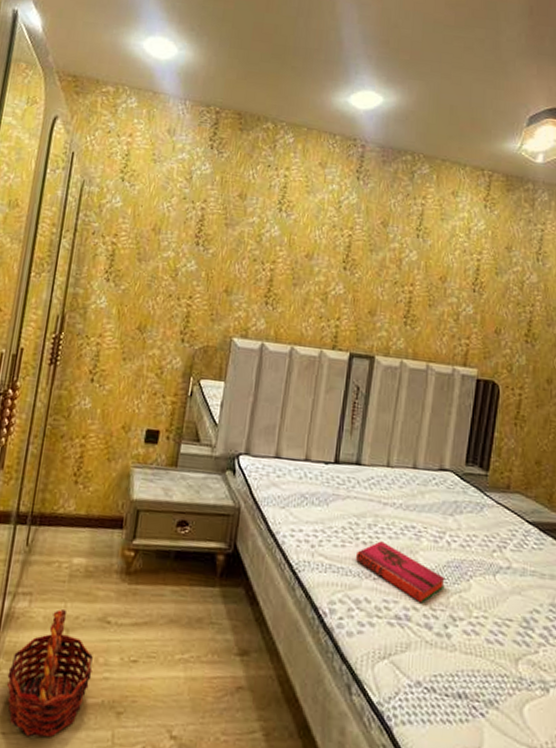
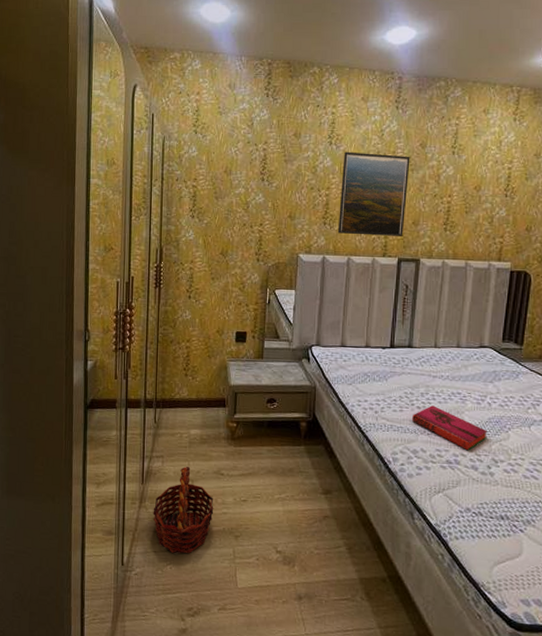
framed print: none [281,221,370,327] -> present [337,151,410,236]

